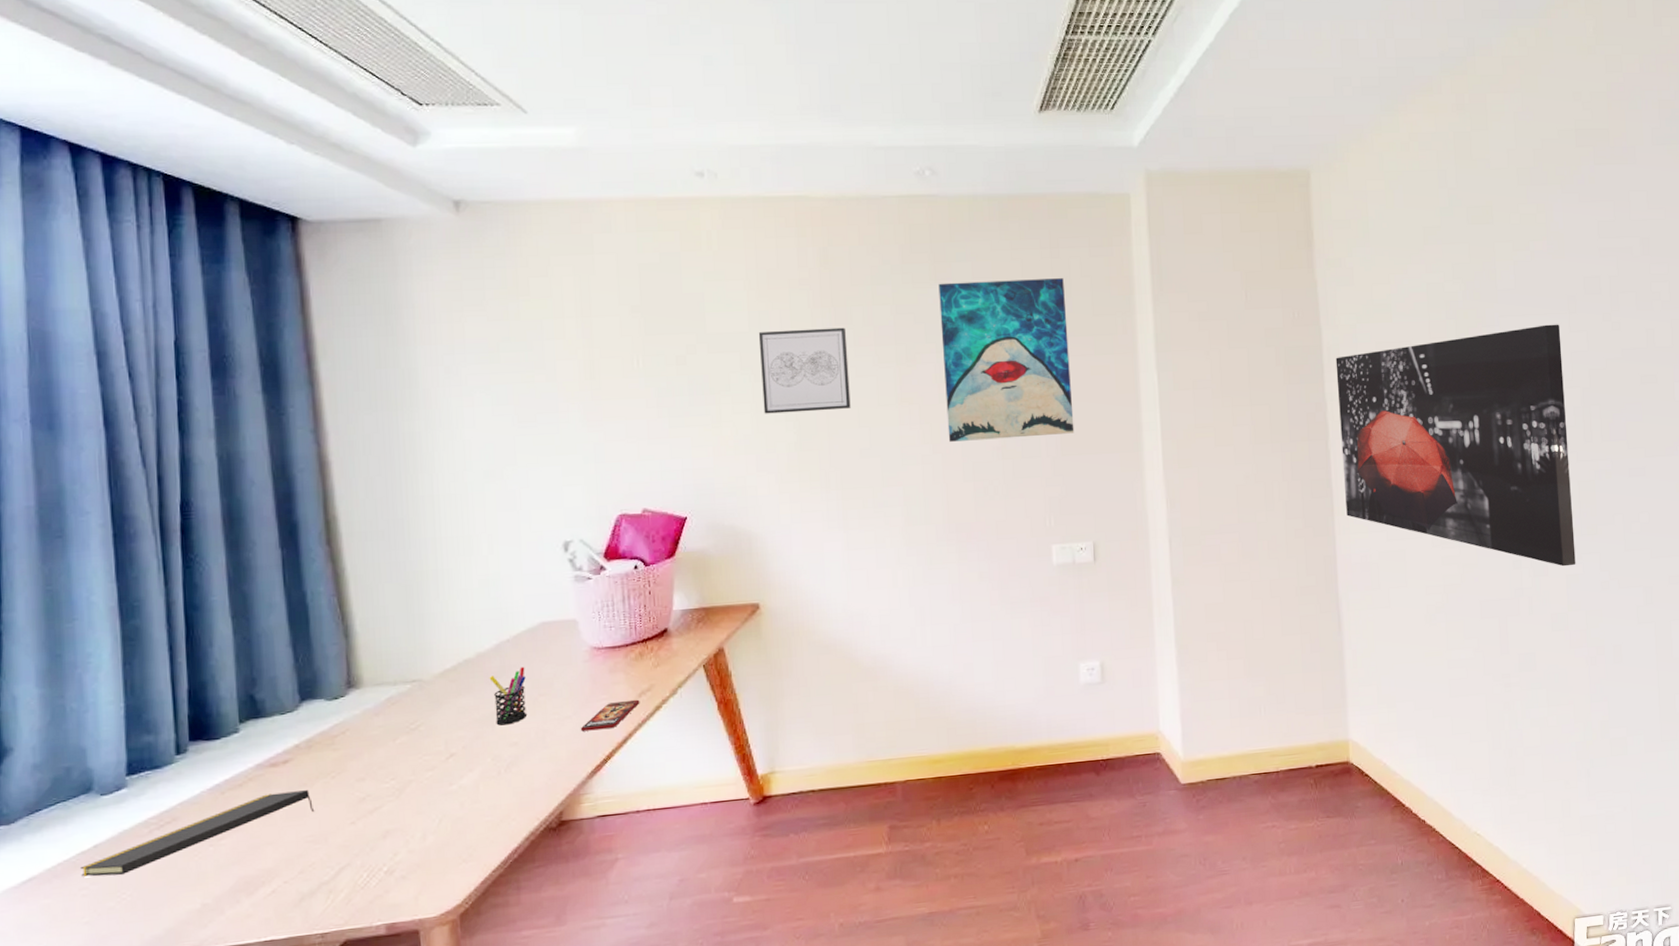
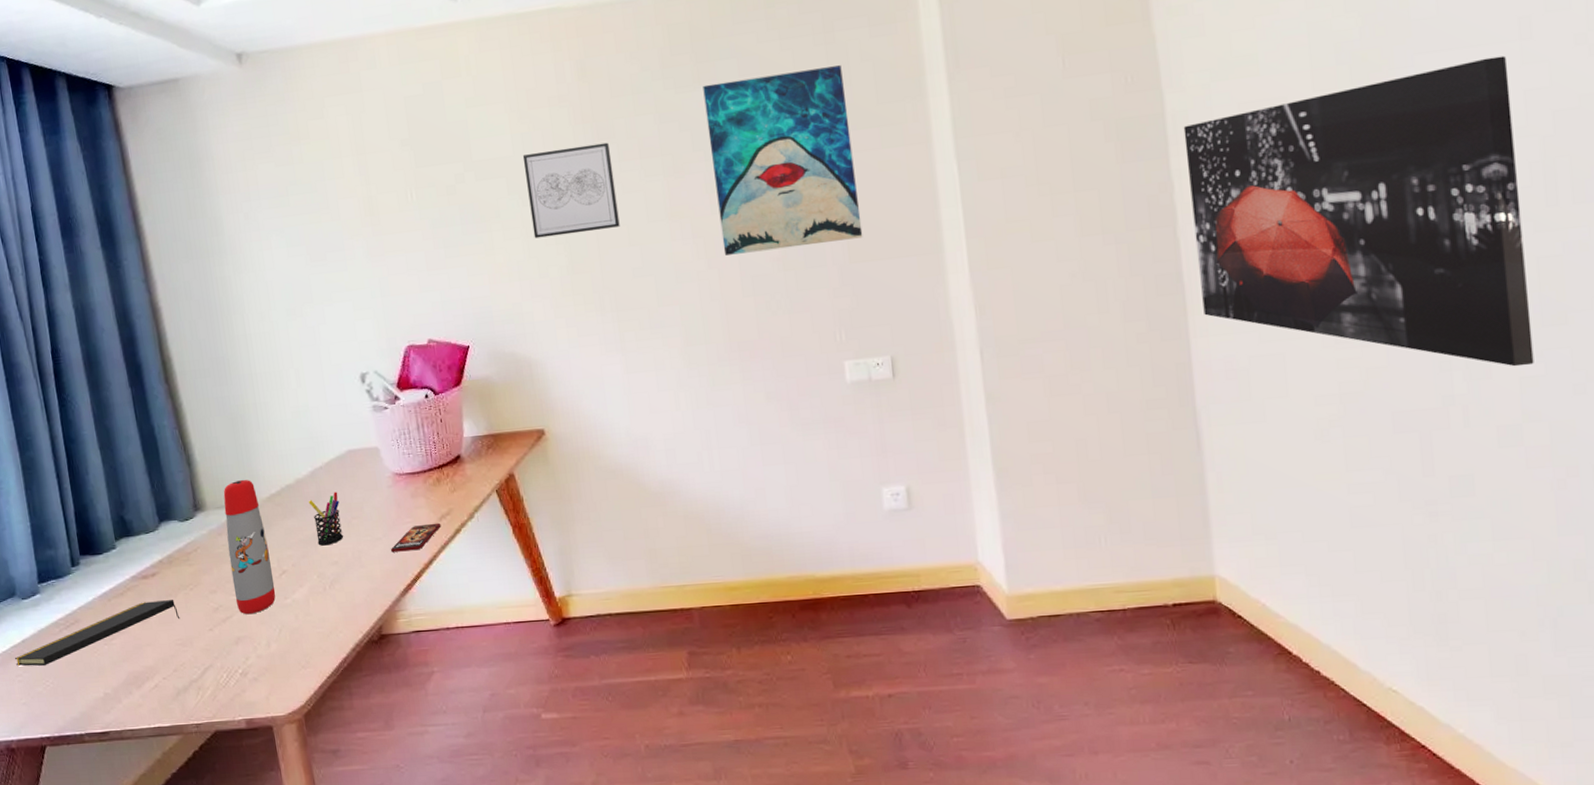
water bottle: none [385,653,439,805] -> present [223,479,276,615]

